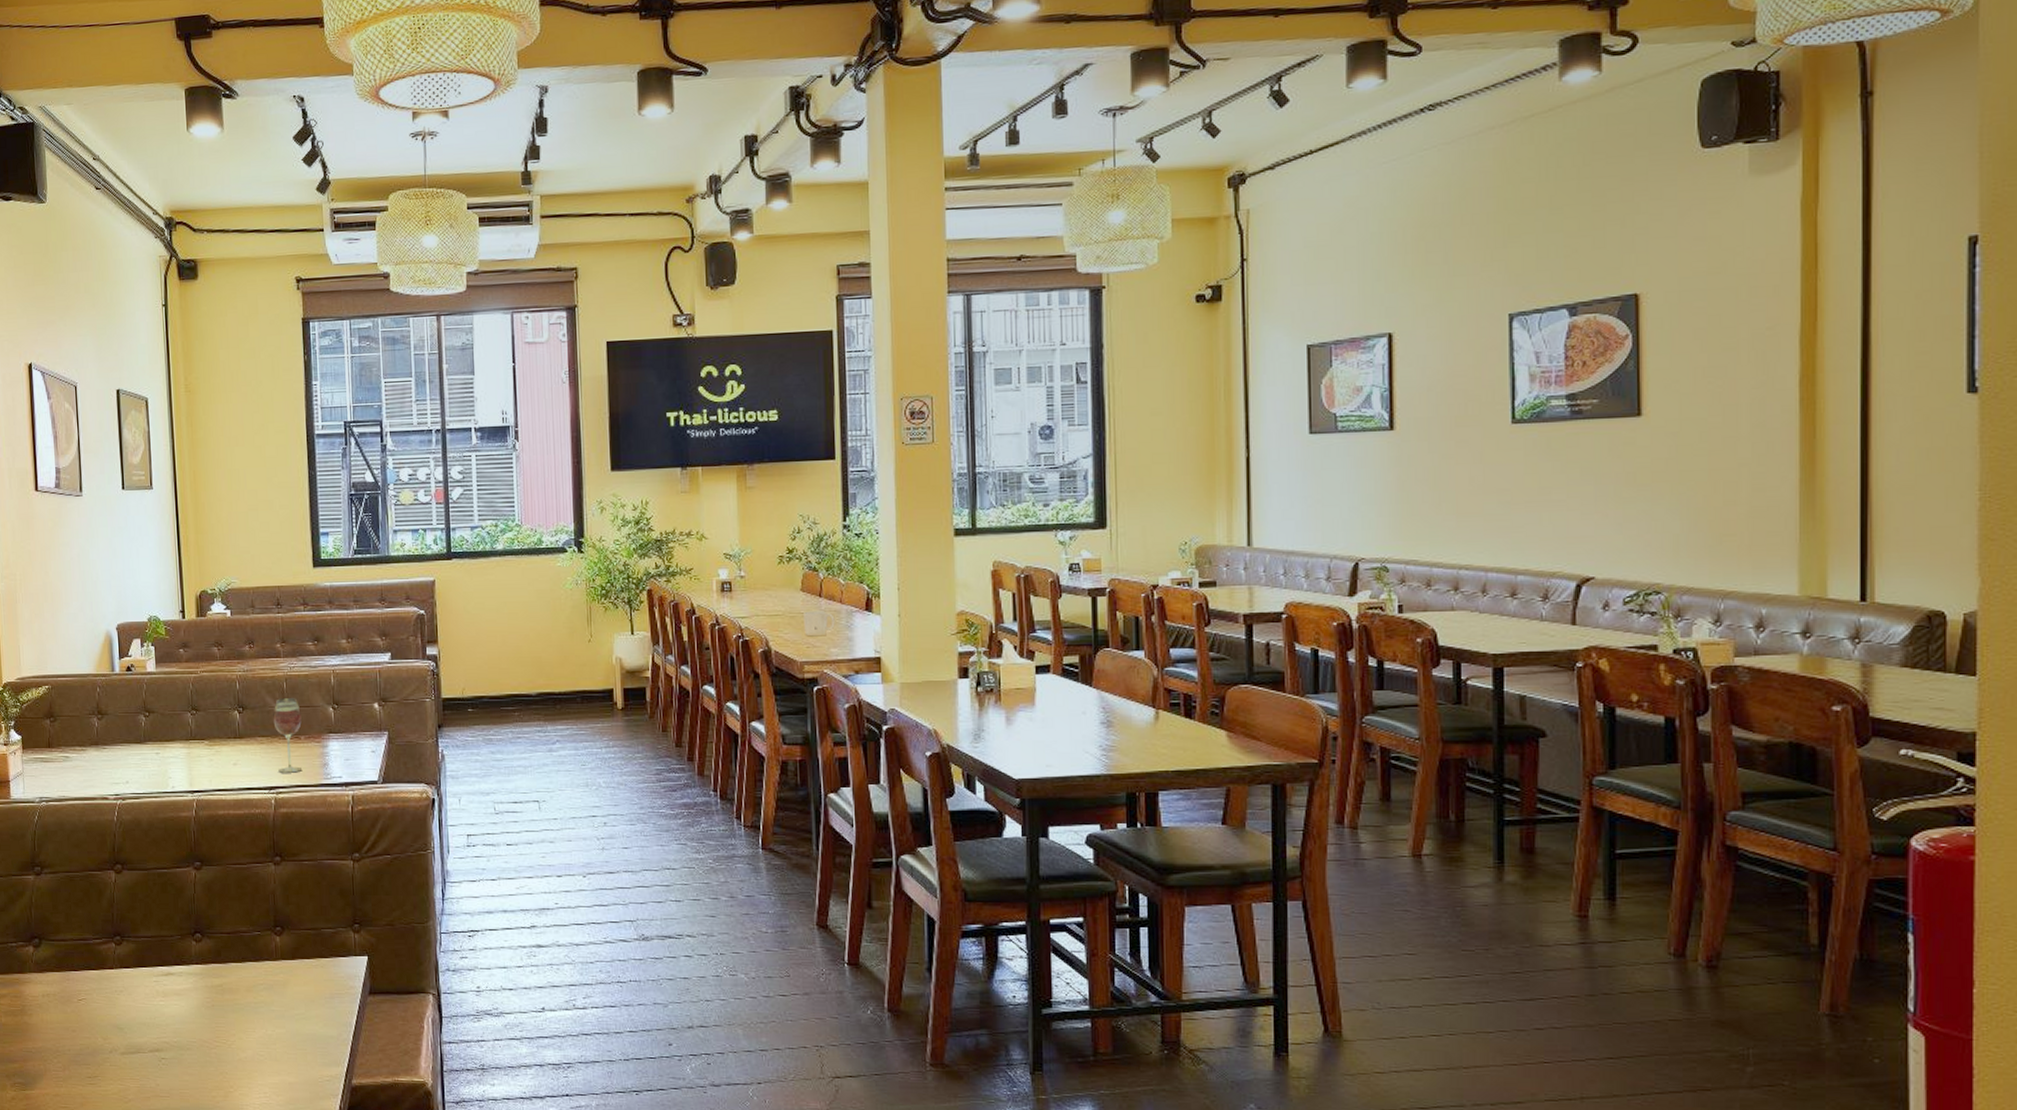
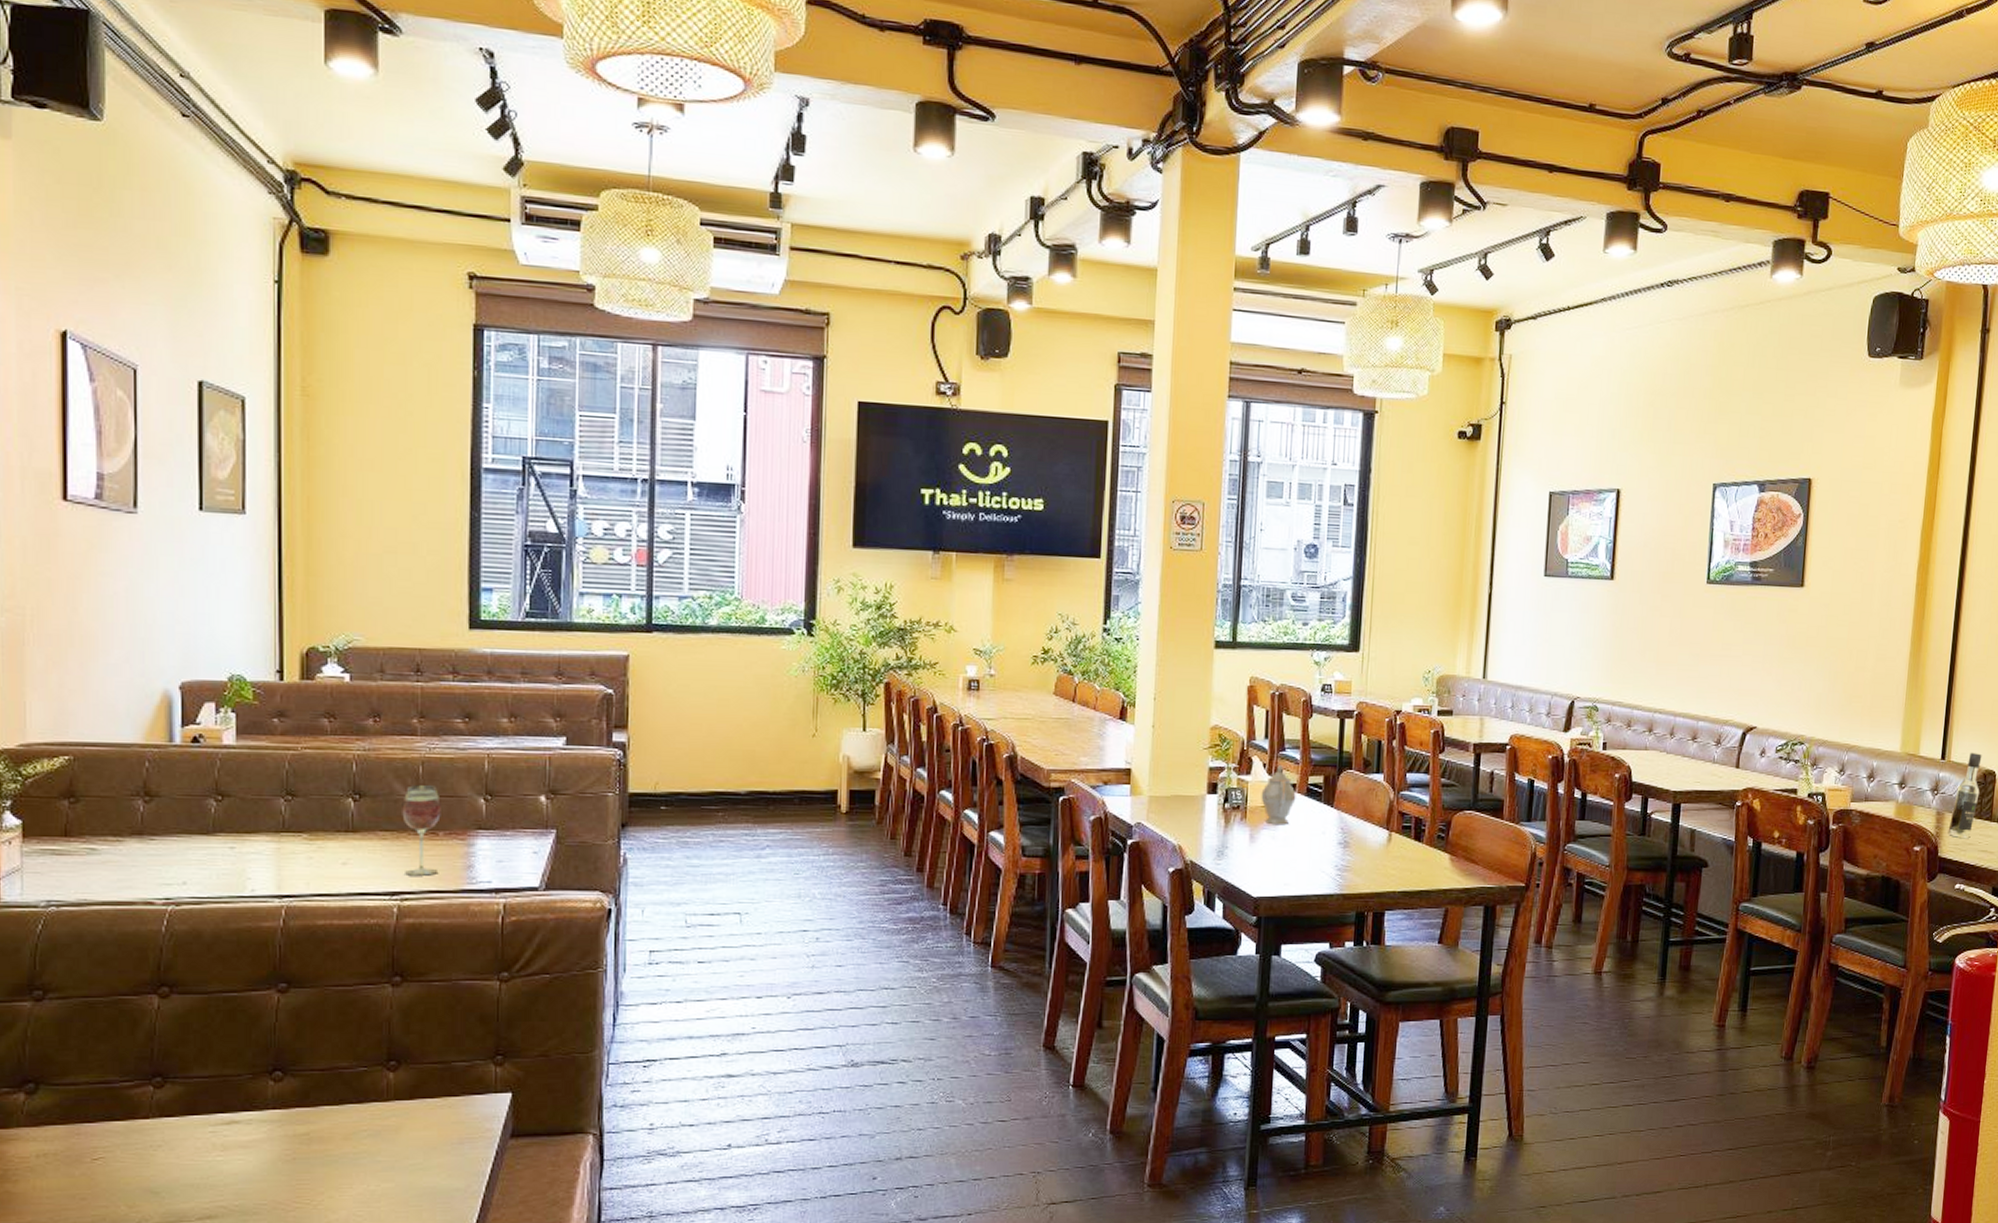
mug: present [802,611,835,637] -> none [1053,716,1087,744]
teapot: none [1014,647,1051,707] -> present [1261,765,1296,825]
bottle: none [1881,590,1924,695] -> present [1947,752,1982,839]

